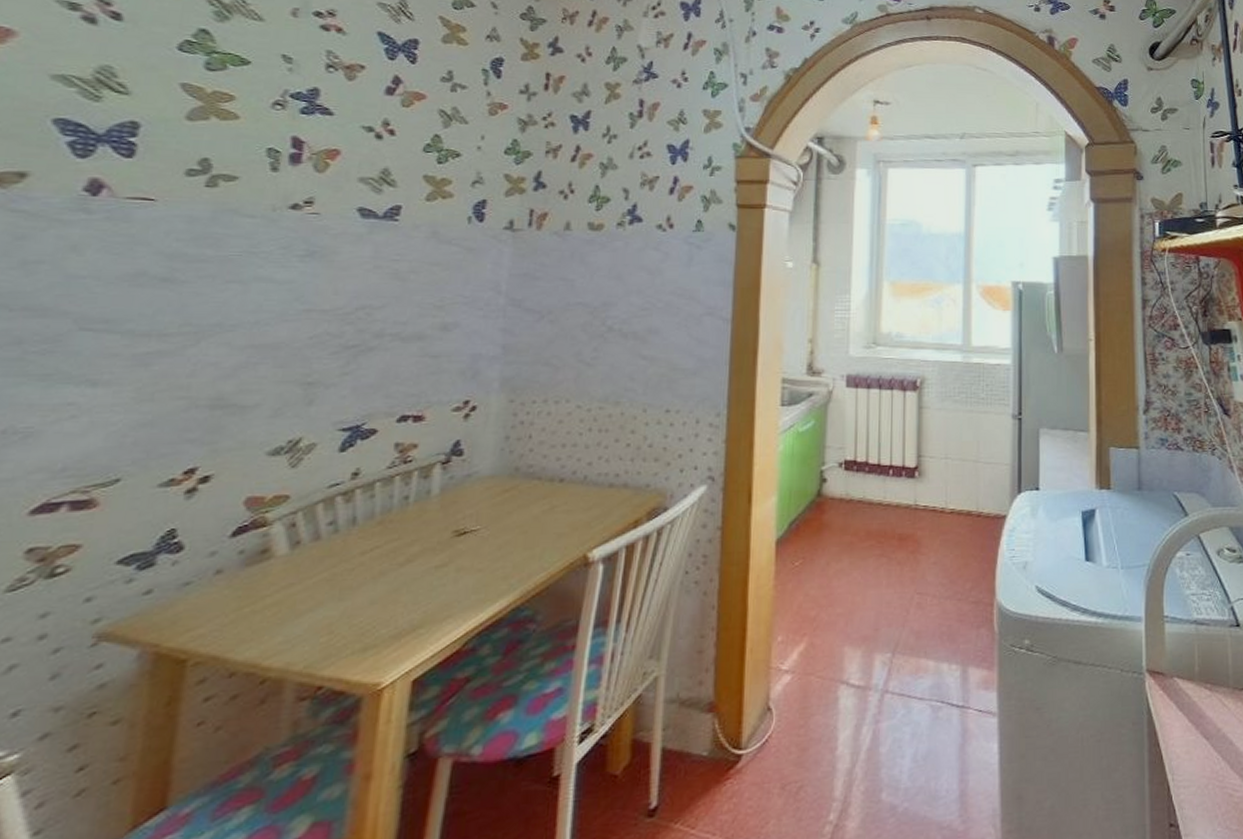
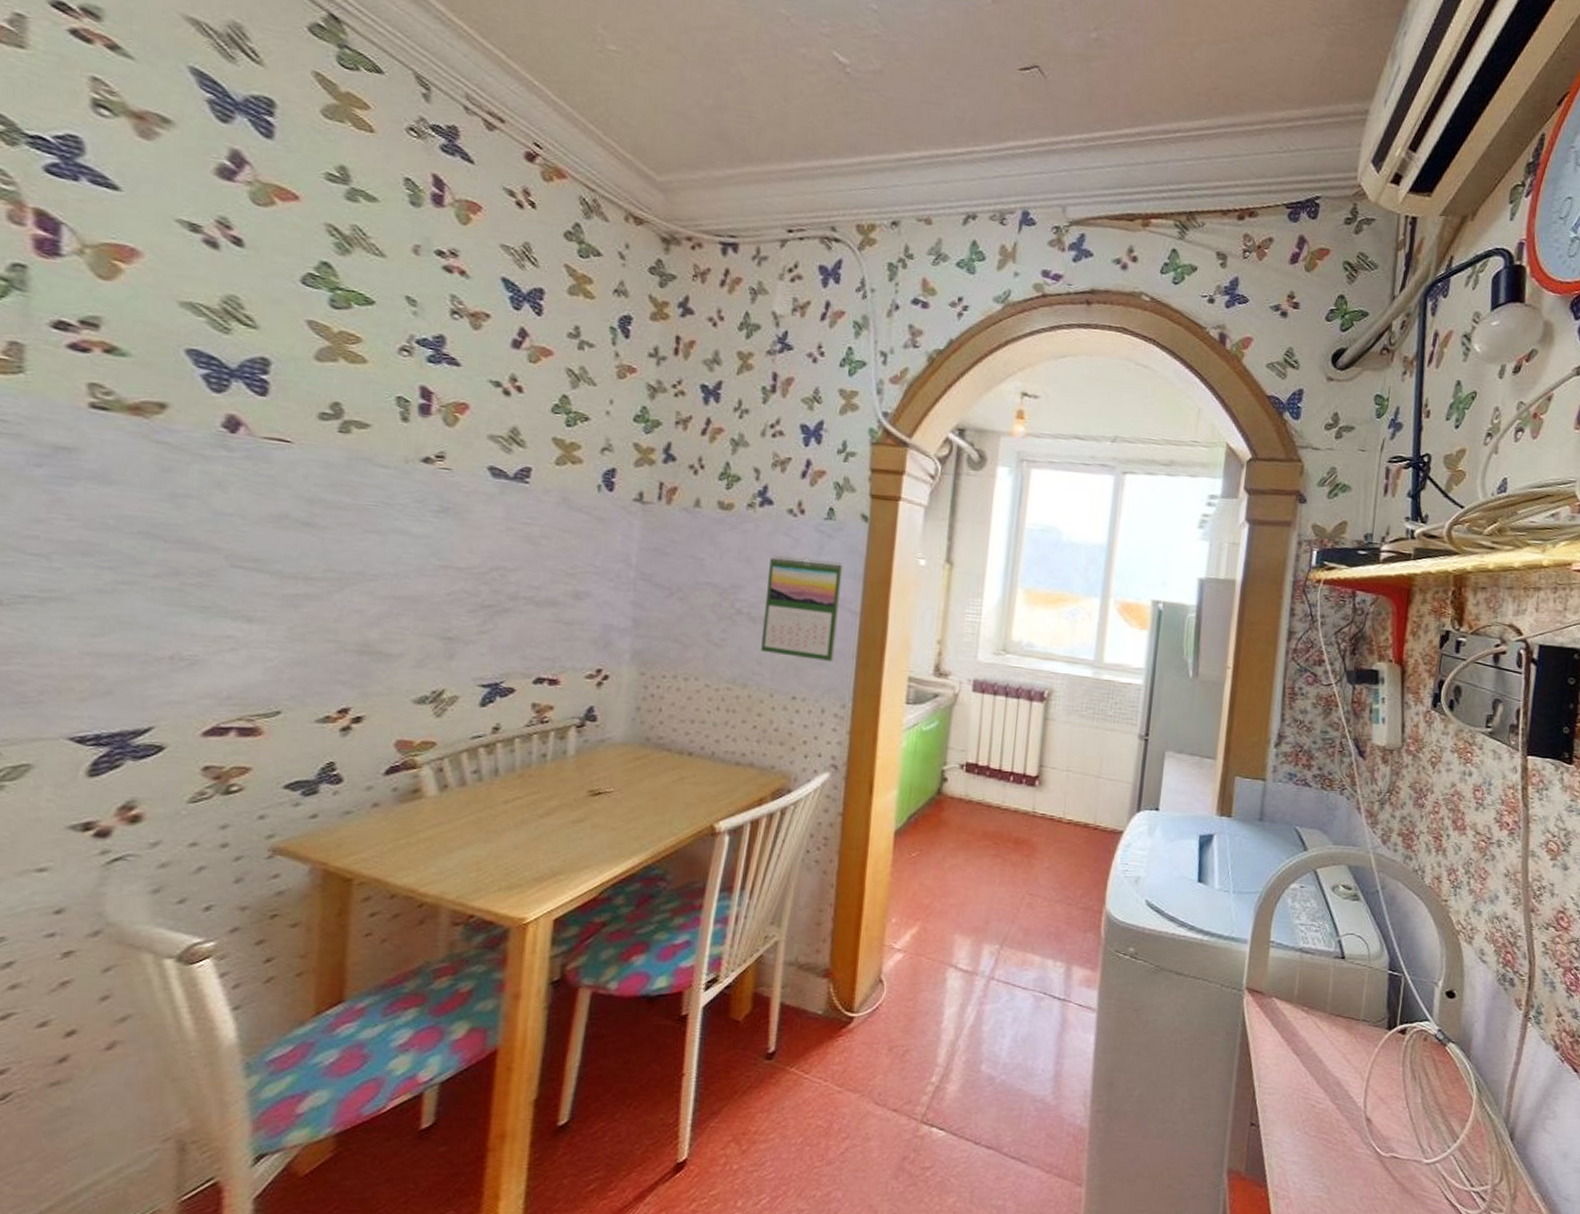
calendar: none [633,269,713,370] -> present [761,555,843,662]

